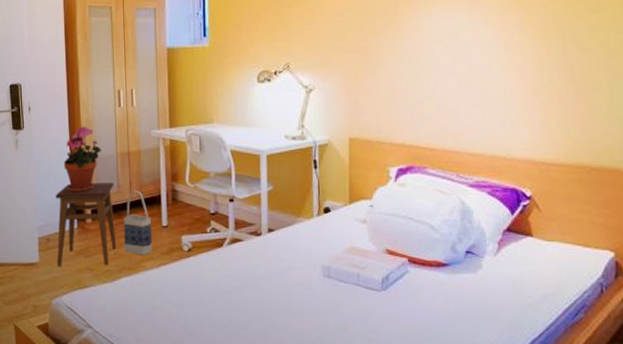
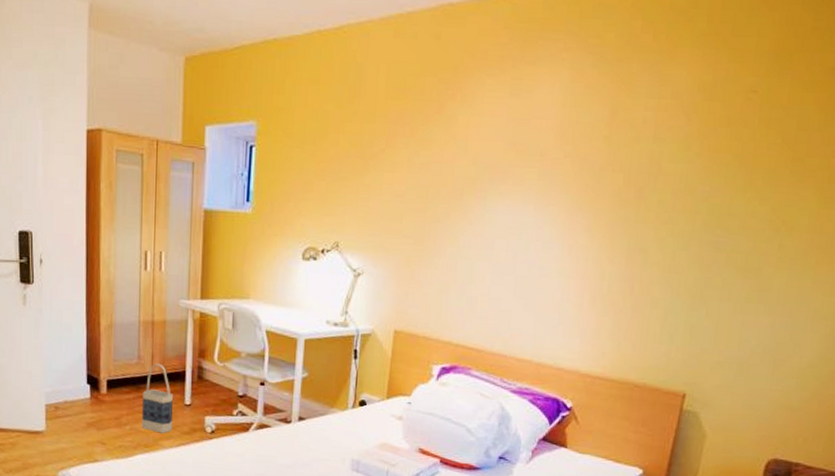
stool: present [55,183,117,268] -> none [65,349,134,440]
potted plant: present [63,126,102,193] -> none [78,287,123,361]

